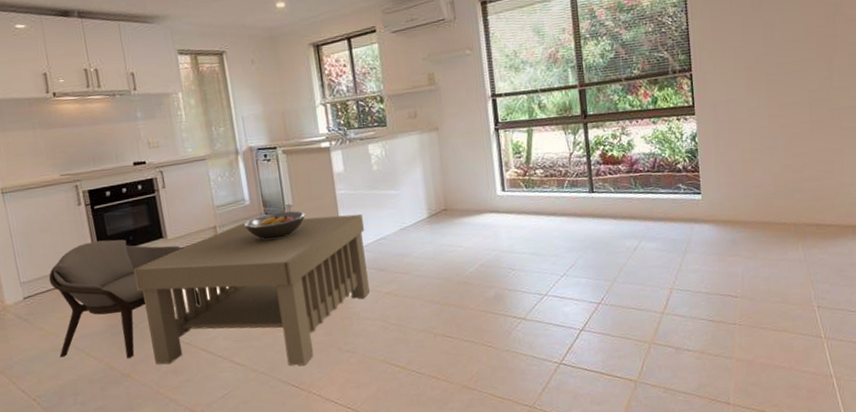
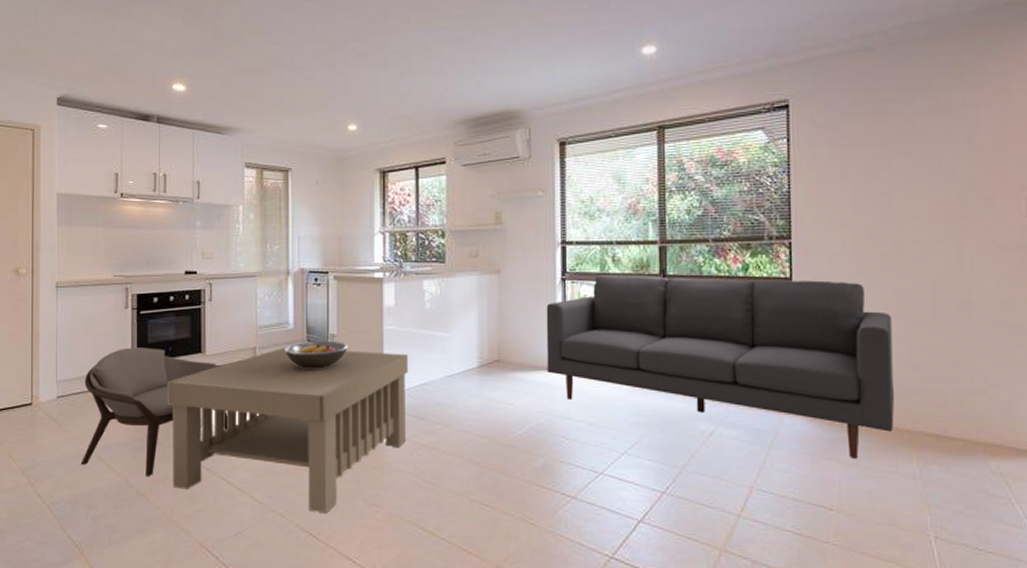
sofa: none [483,104,783,253] -> present [546,275,895,458]

